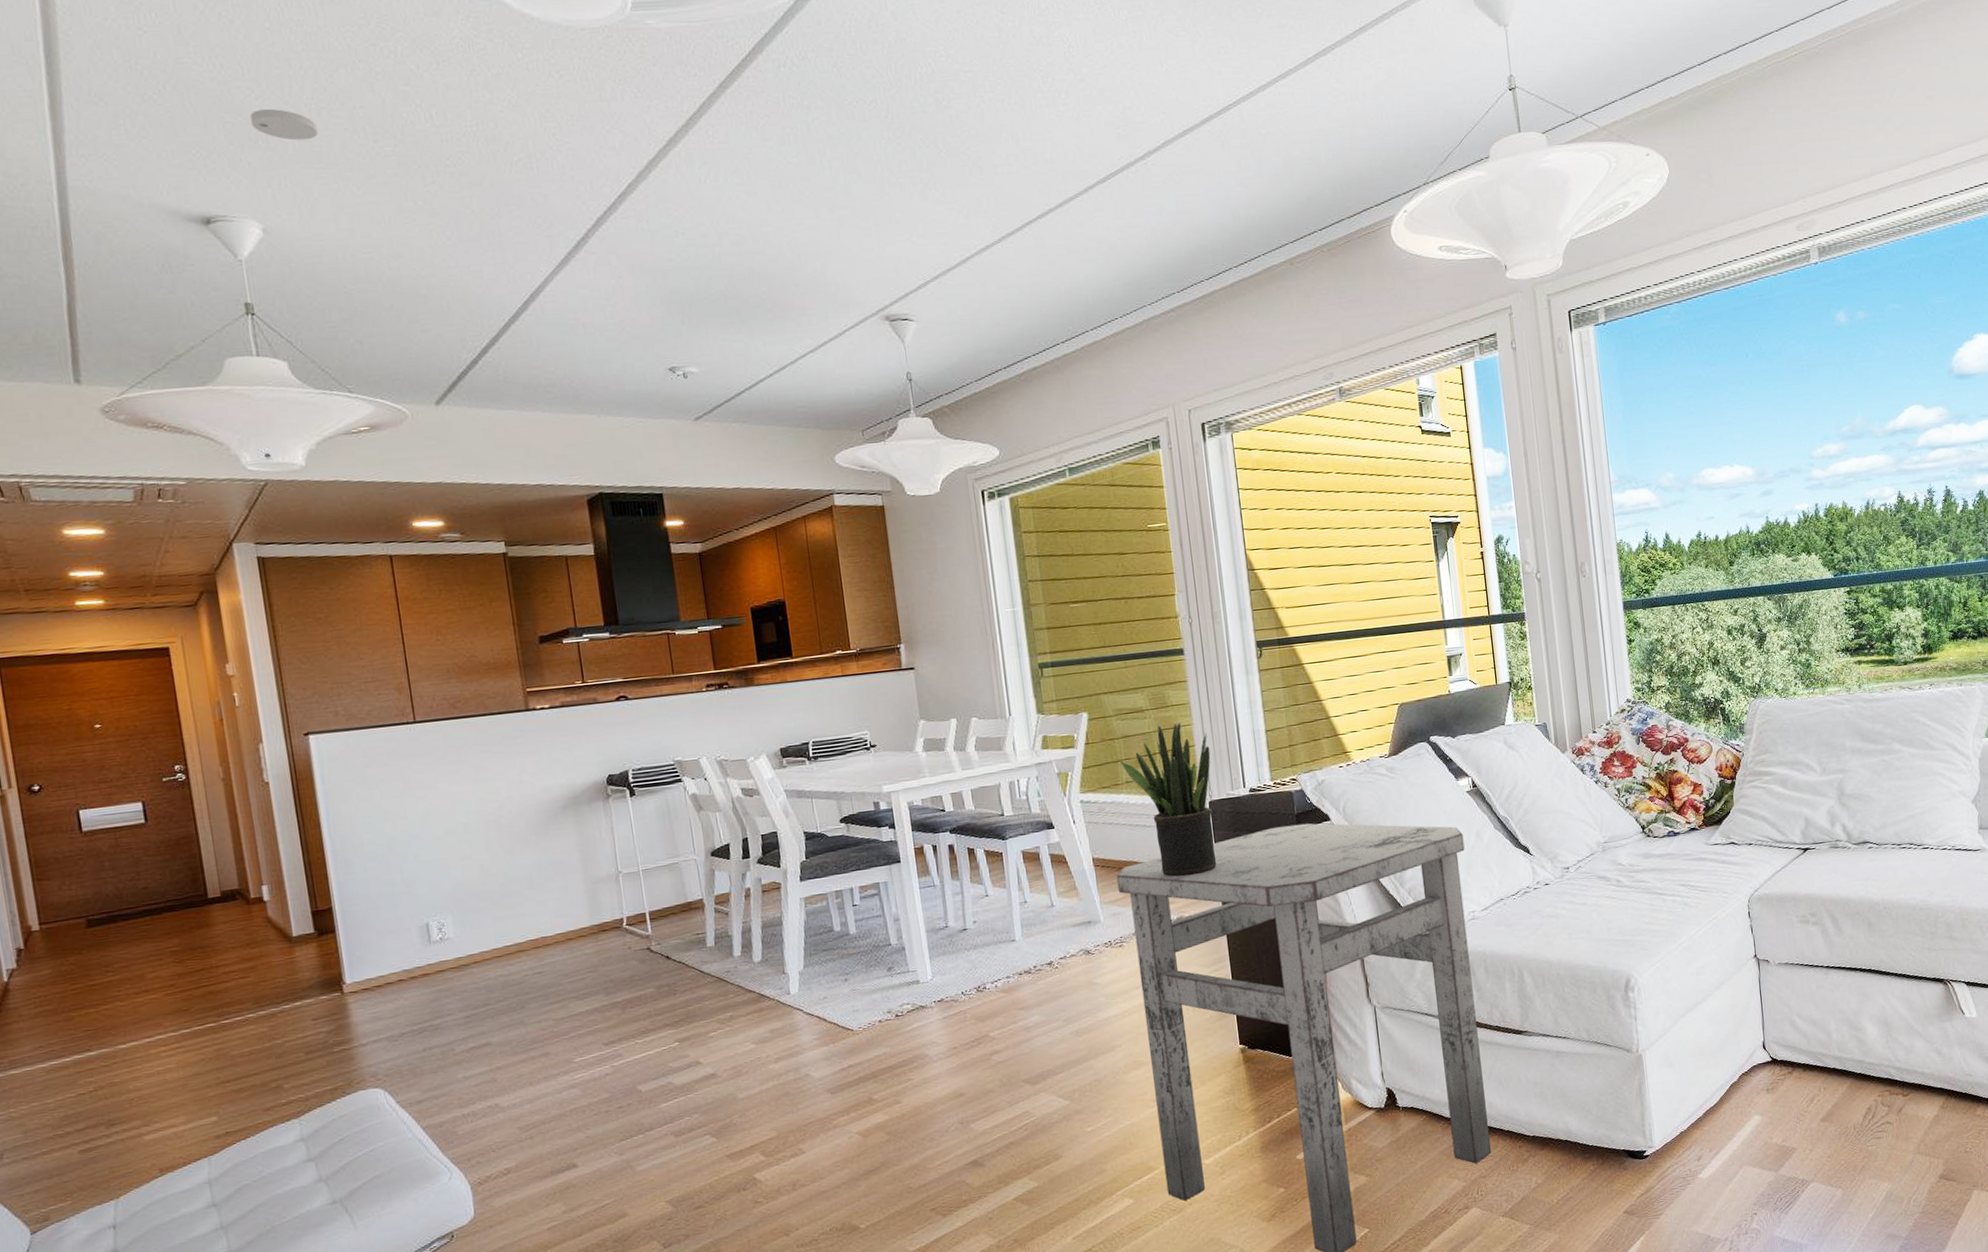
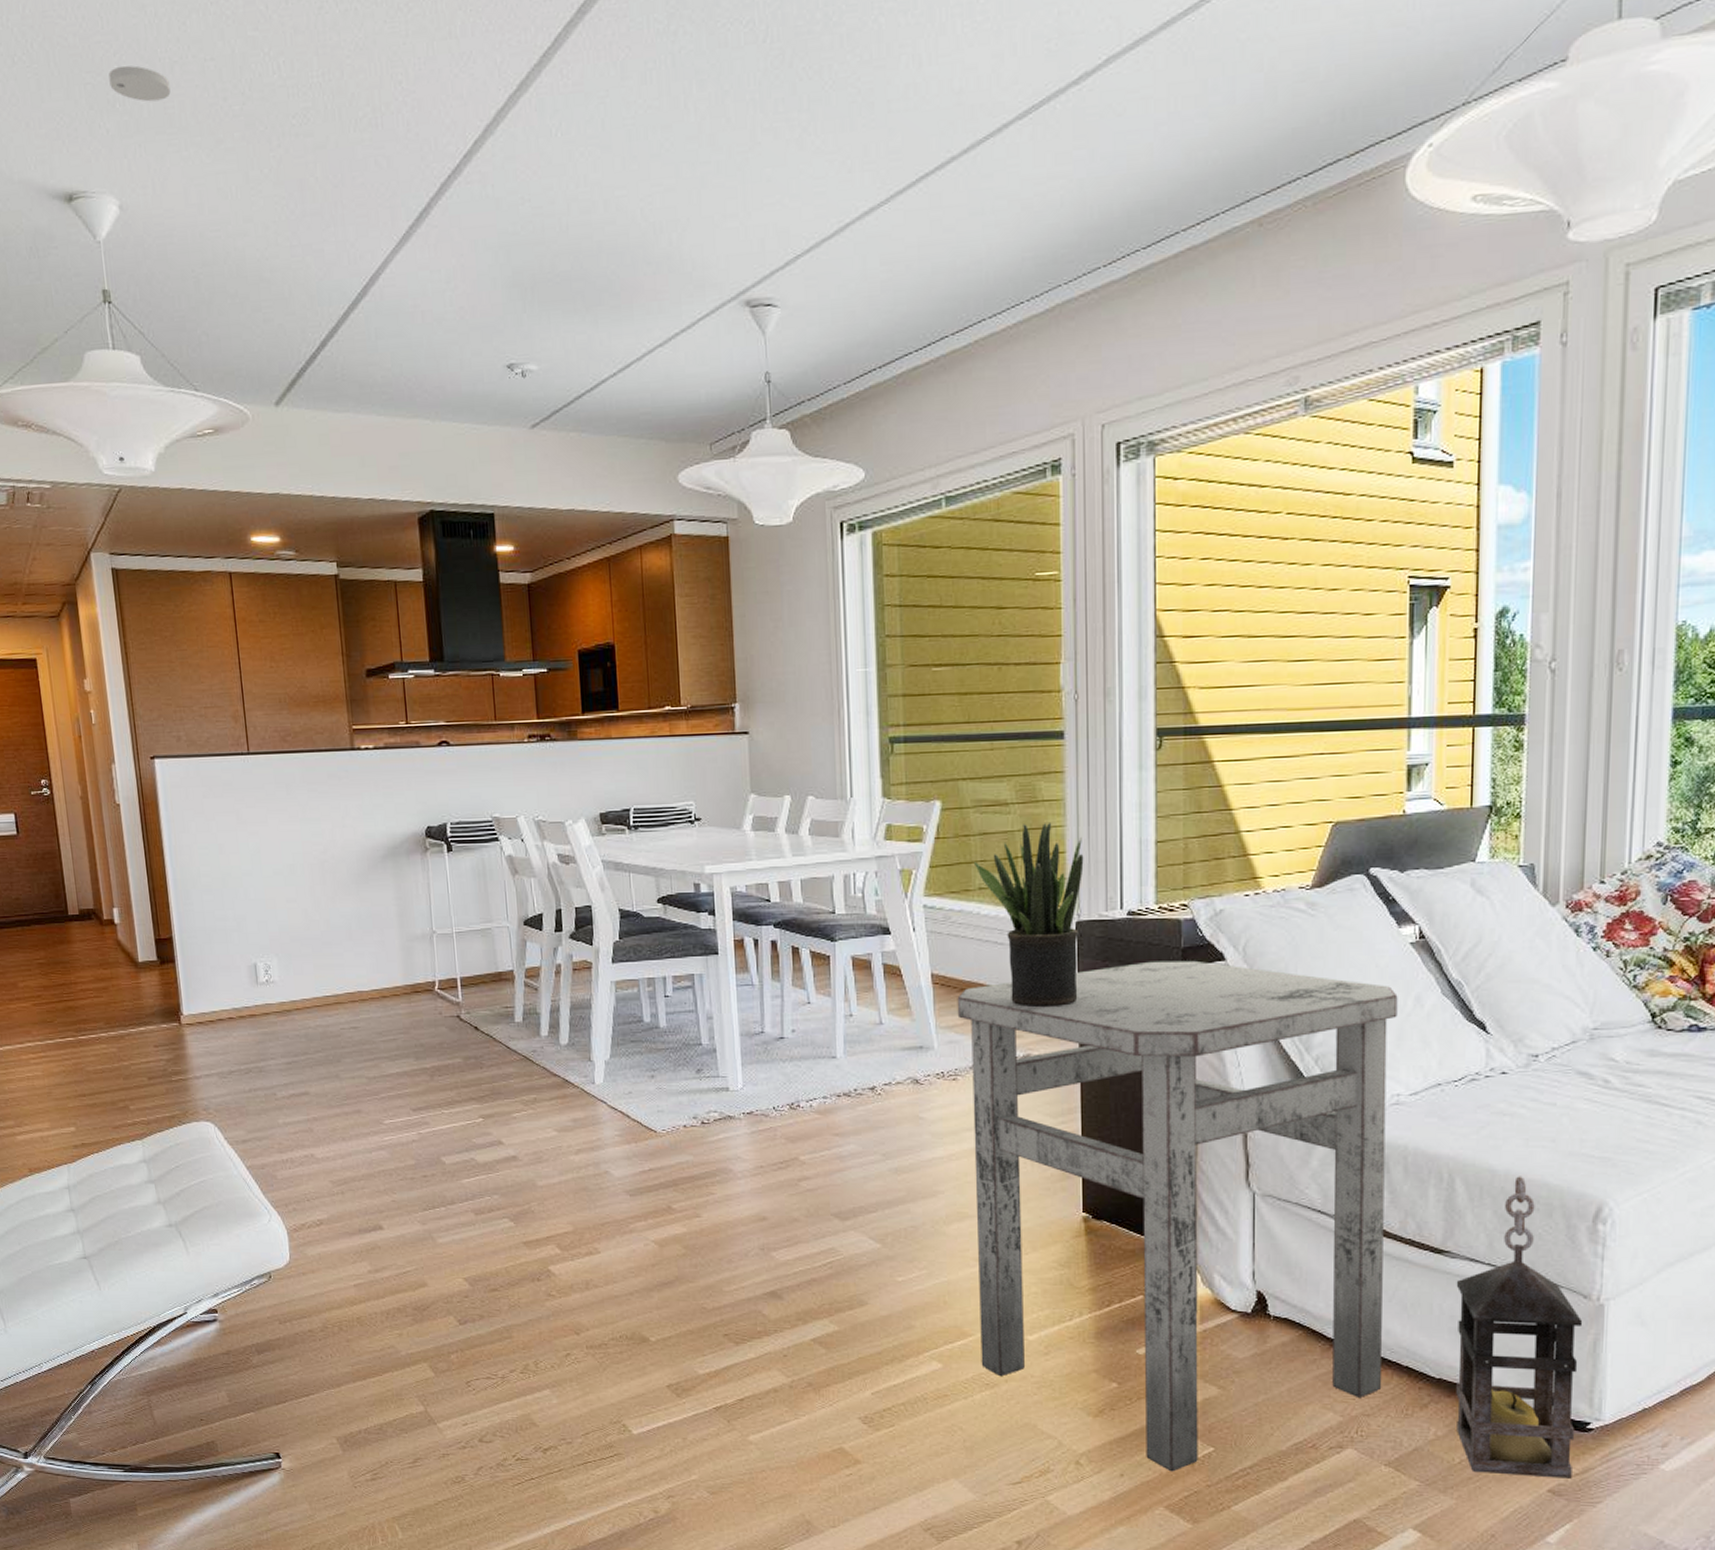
lantern: none [1535,963,1639,1209] -> present [1456,1176,1583,1479]

